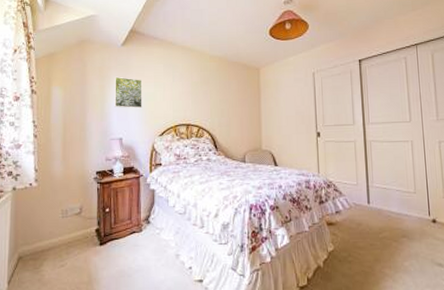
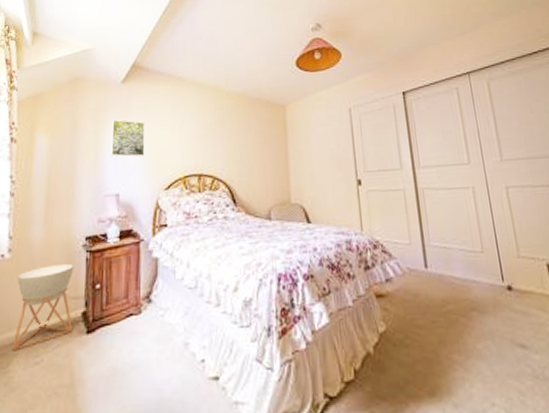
planter: none [43,192,88,257] -> present [12,264,74,351]

